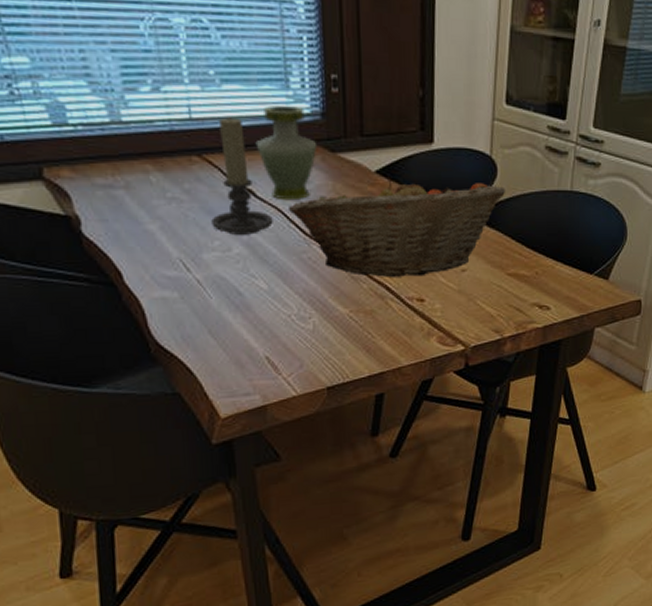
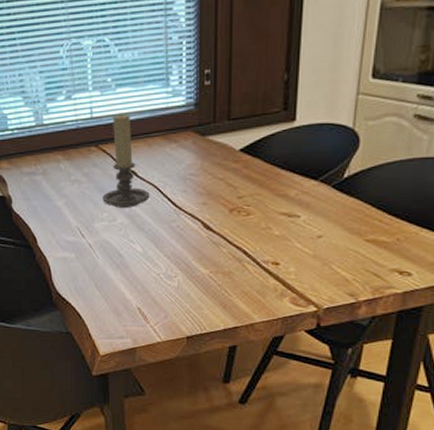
vase: present [255,104,318,201] -> none [140,99,190,179]
fruit basket: present [289,176,506,277] -> none [163,154,369,242]

